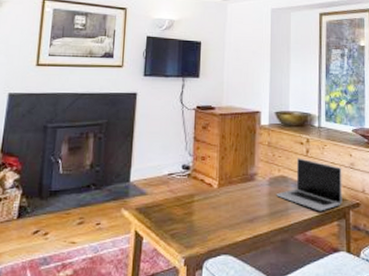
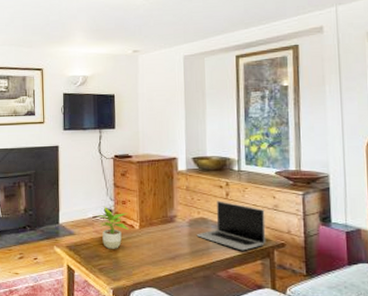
potted plant: none [172,161,207,211] -> present [96,206,129,249]

